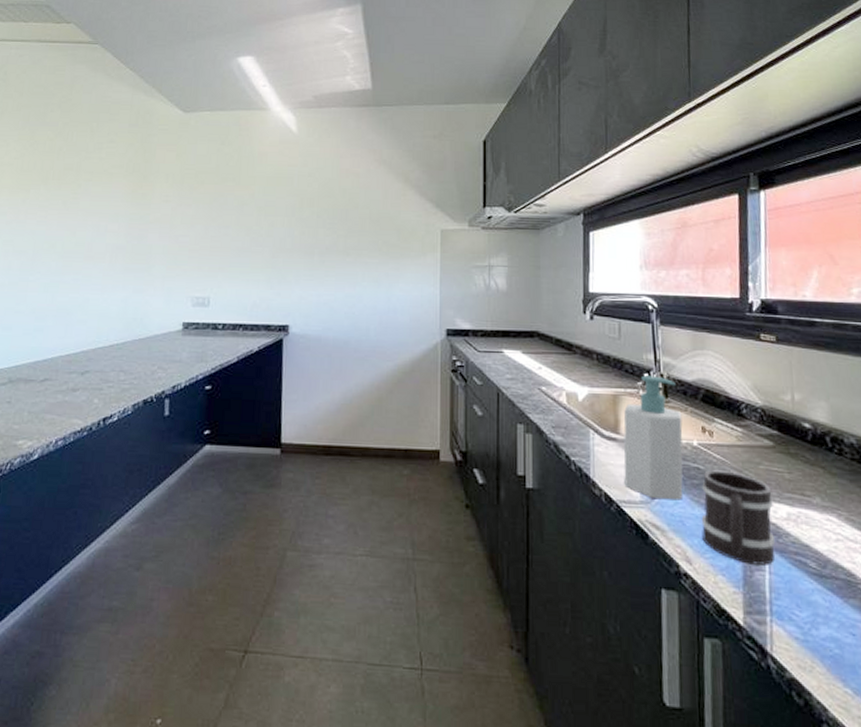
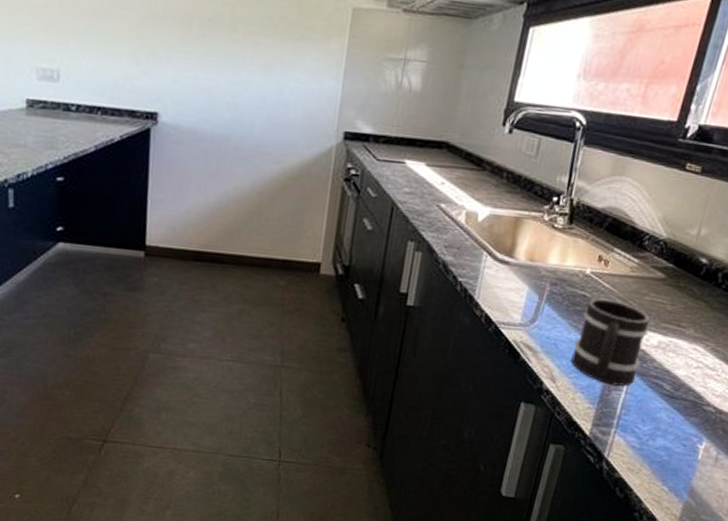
soap bottle: present [623,375,683,501] -> none [507,199,584,325]

